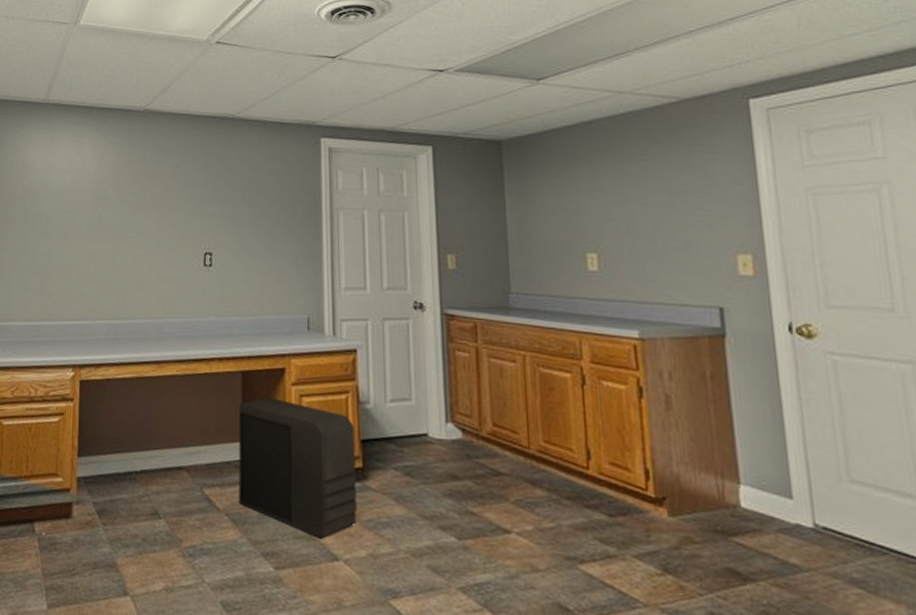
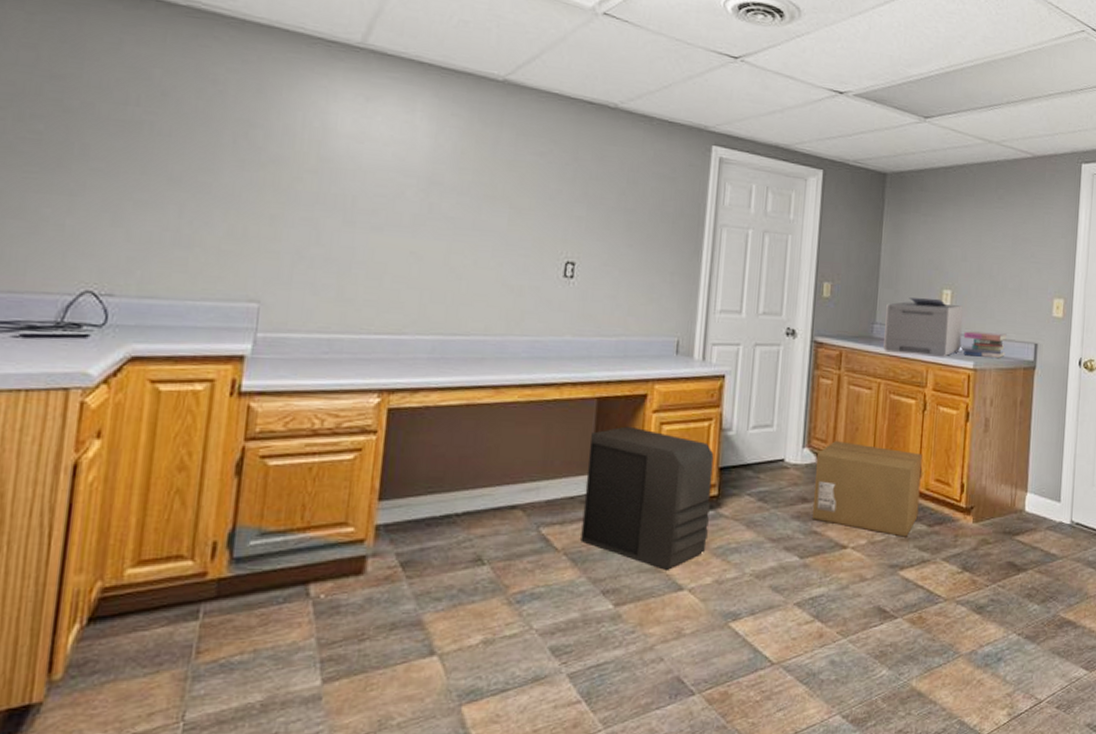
box: none [462,416,594,527] -> present [811,441,923,537]
printer: none [521,263,620,328] -> present [883,297,963,359]
books: none [620,295,680,325] -> present [961,330,1007,358]

